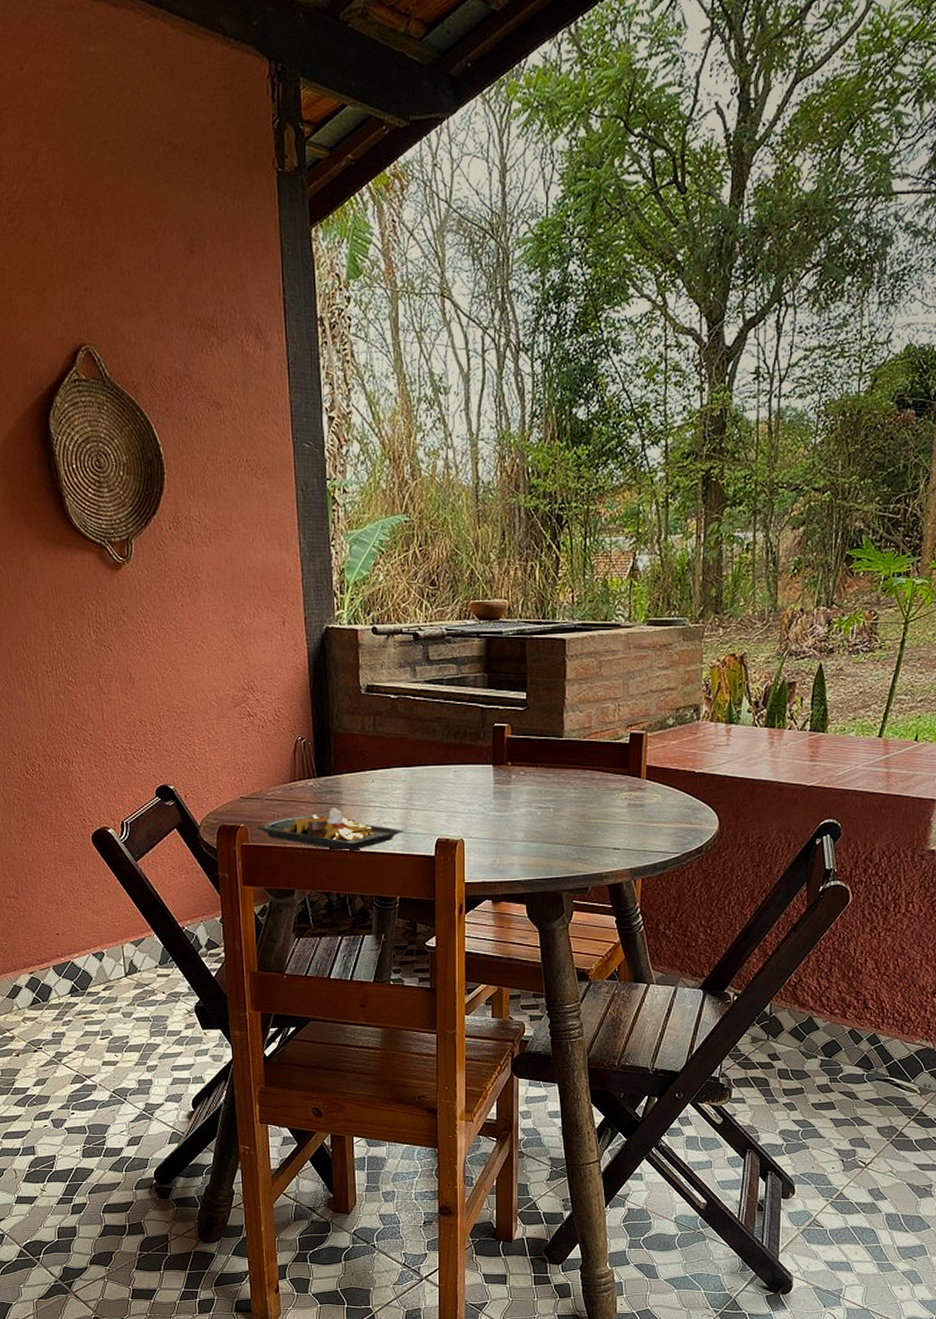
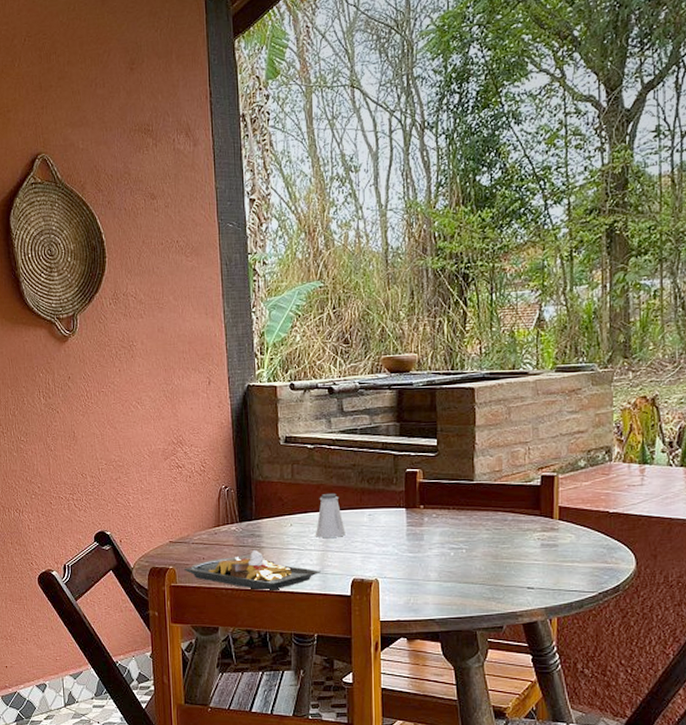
saltshaker: none [399,748,430,795] -> present [316,494,346,538]

